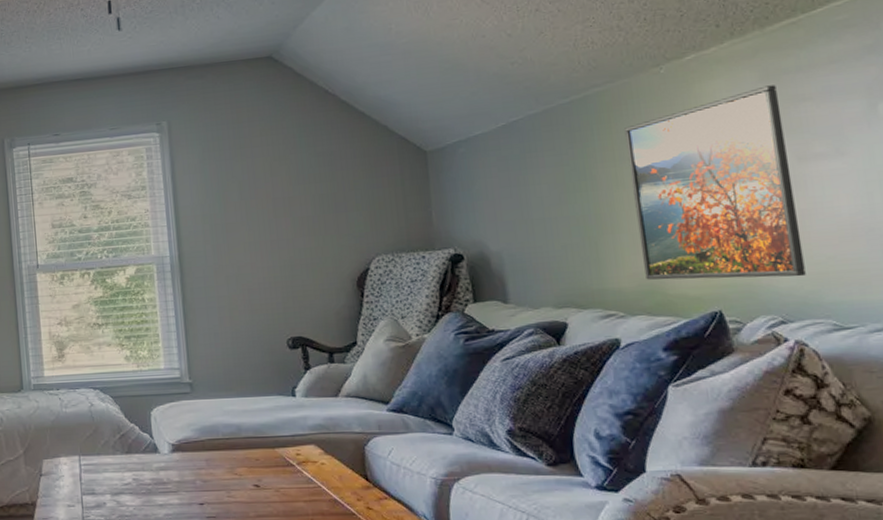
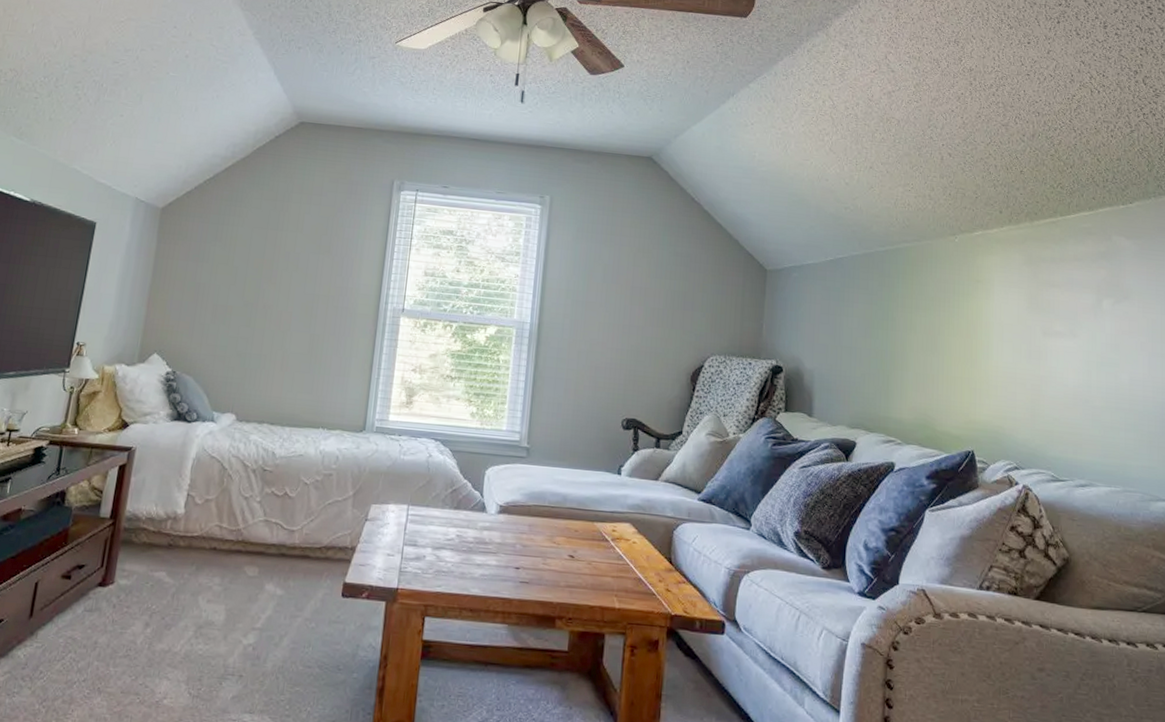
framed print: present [624,85,806,280] -> none [921,268,1038,432]

